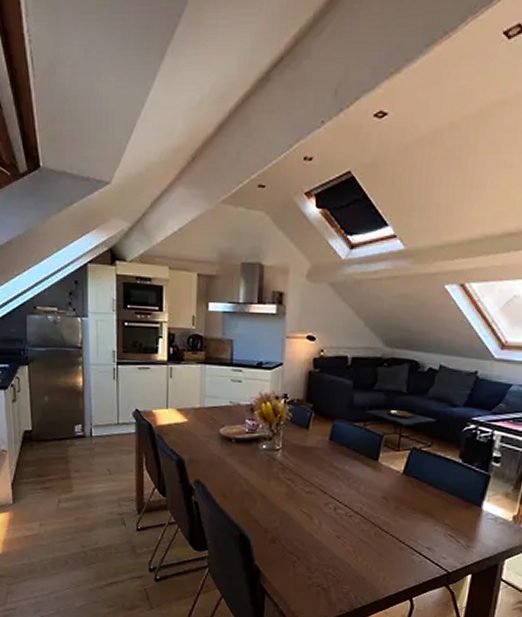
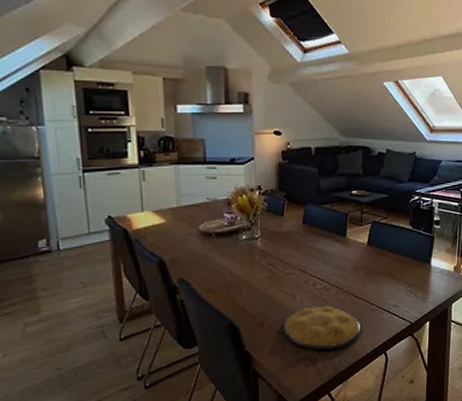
plate: none [295,531,385,583] -> present [282,305,361,350]

